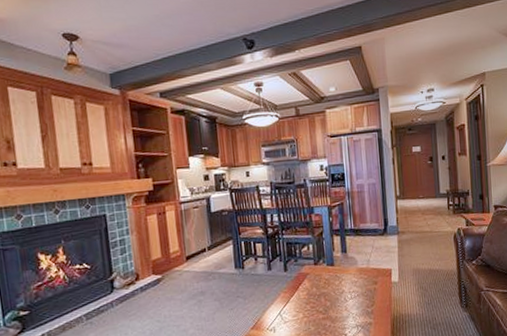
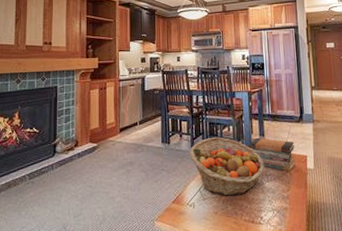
fruit basket: none [266,257,348,317] -> present [190,137,265,196]
book stack: none [330,254,380,287] -> present [249,137,295,172]

